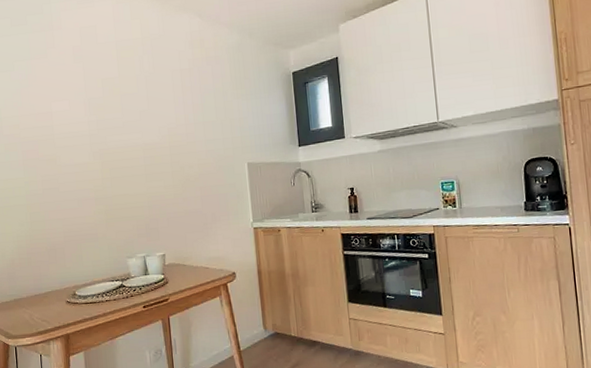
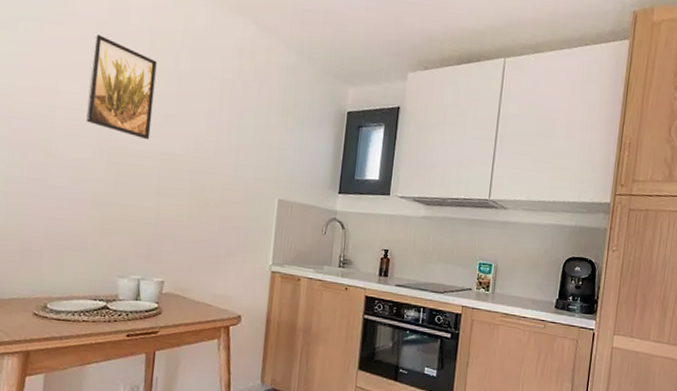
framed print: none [72,58,131,137] -> present [86,34,157,140]

